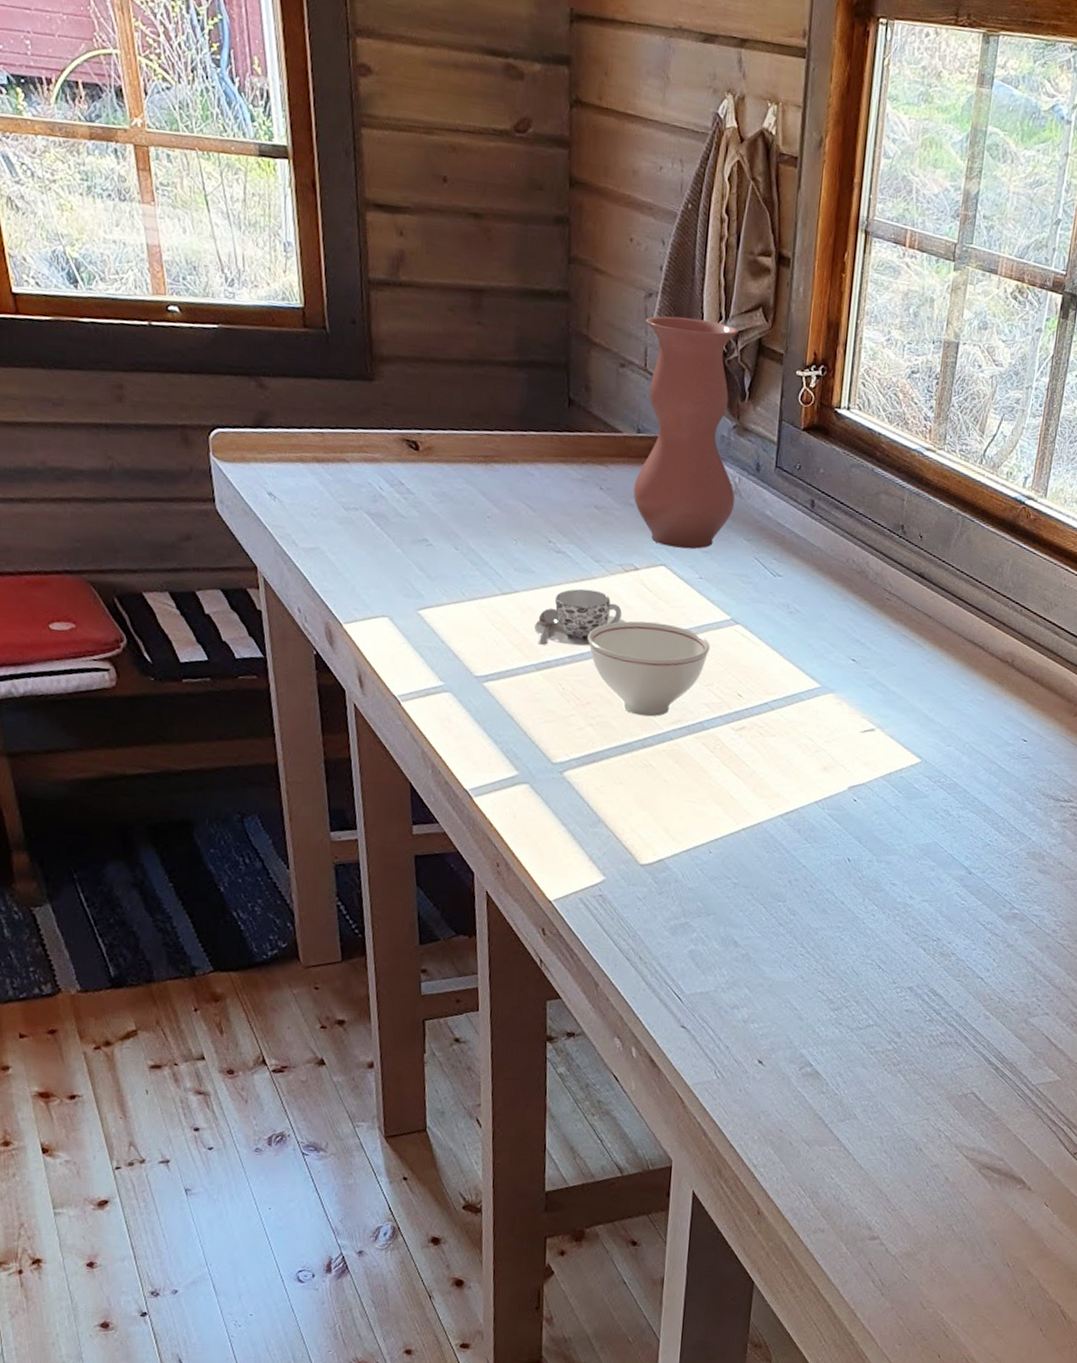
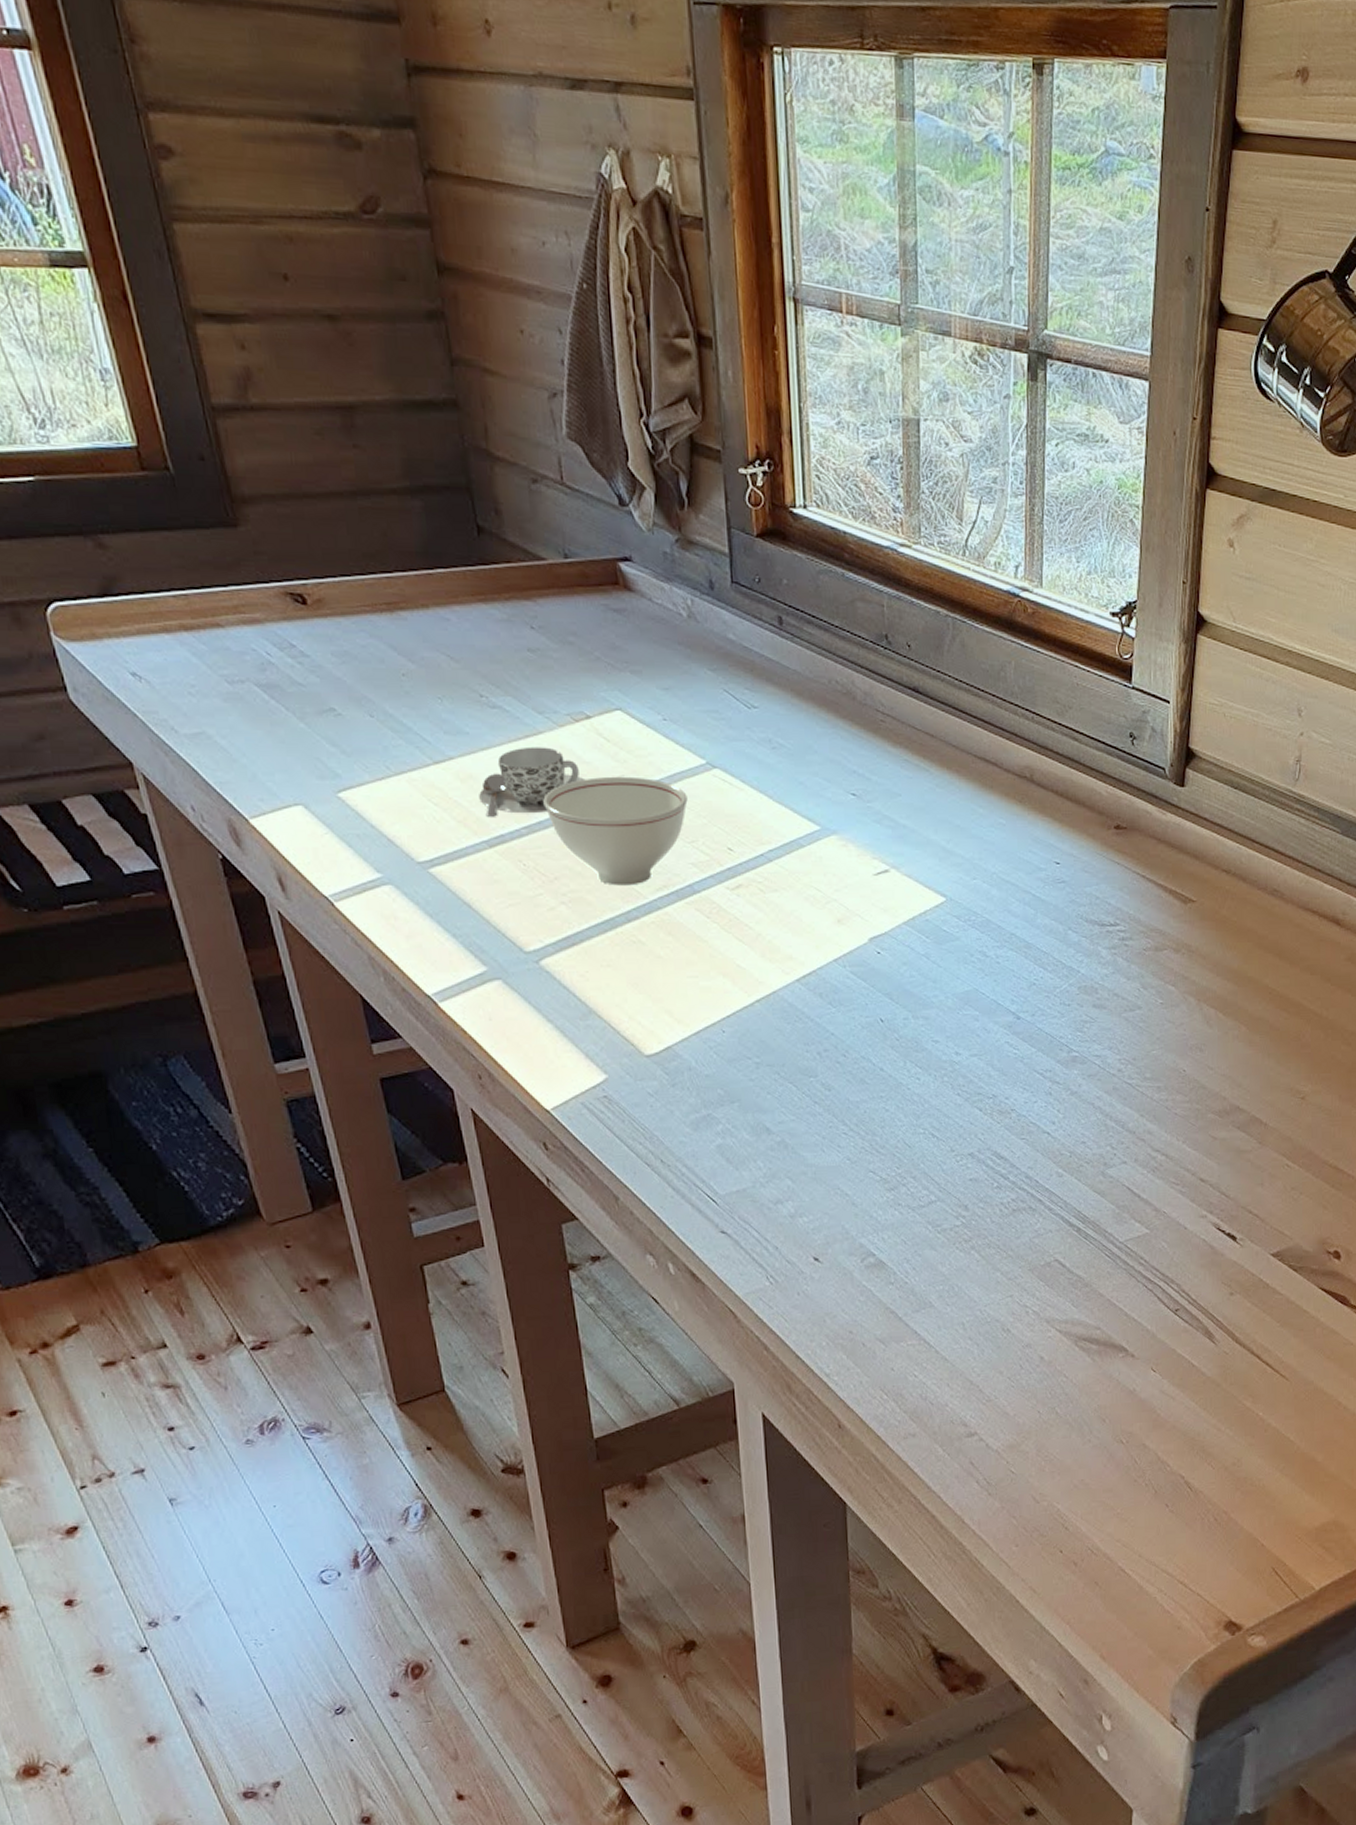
vase: present [633,316,739,549] -> none [553,417,691,688]

